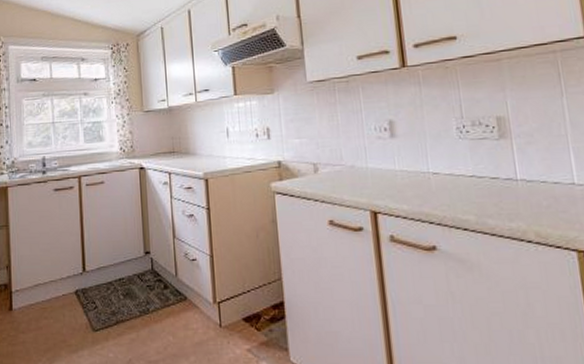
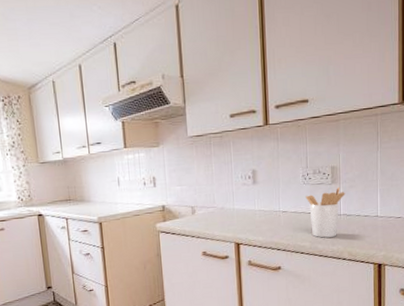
utensil holder: none [463,142,521,210] -> present [305,186,345,238]

